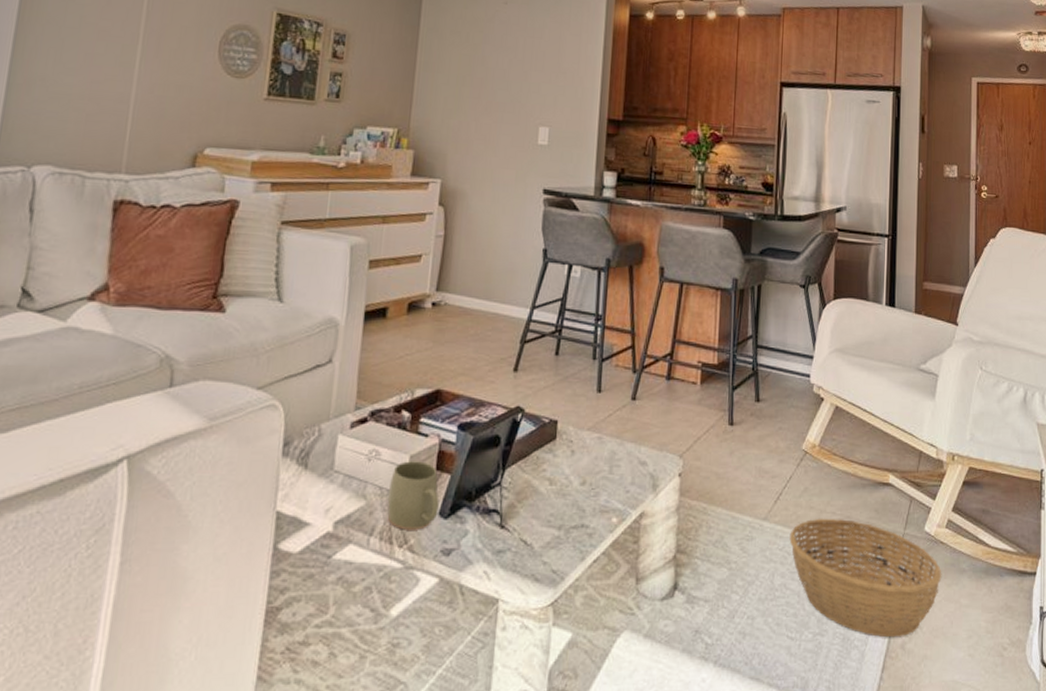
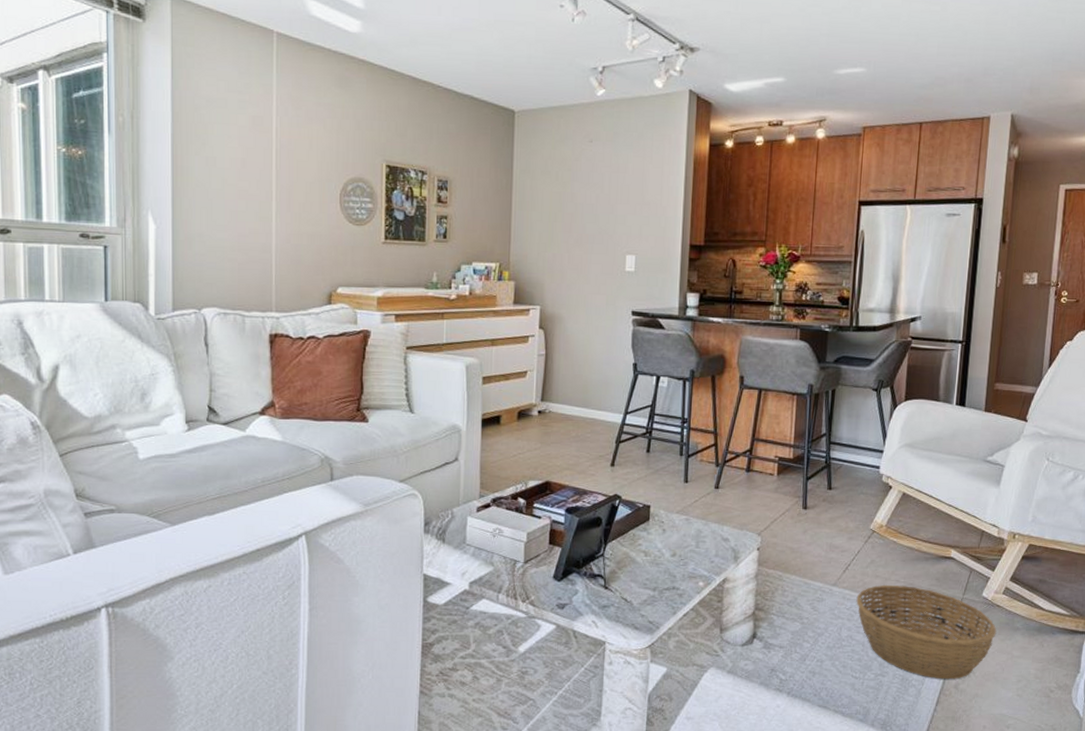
mug: present [387,461,440,530] -> none [511,537,553,589]

